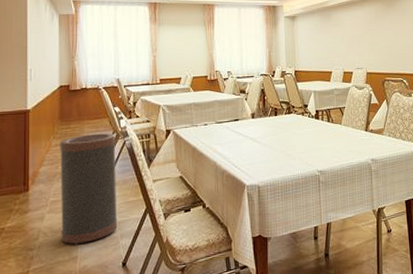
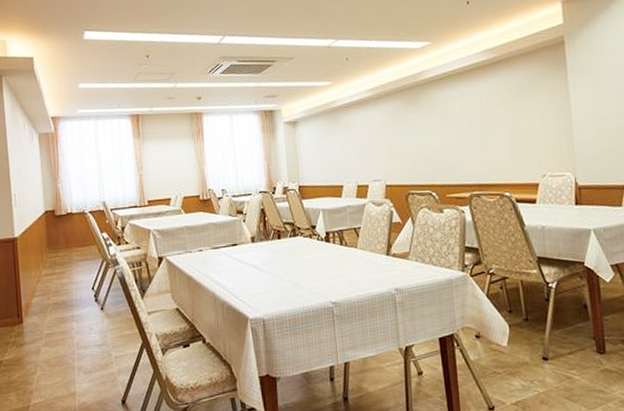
trash can: present [60,133,118,245] -> none [49,261,114,380]

